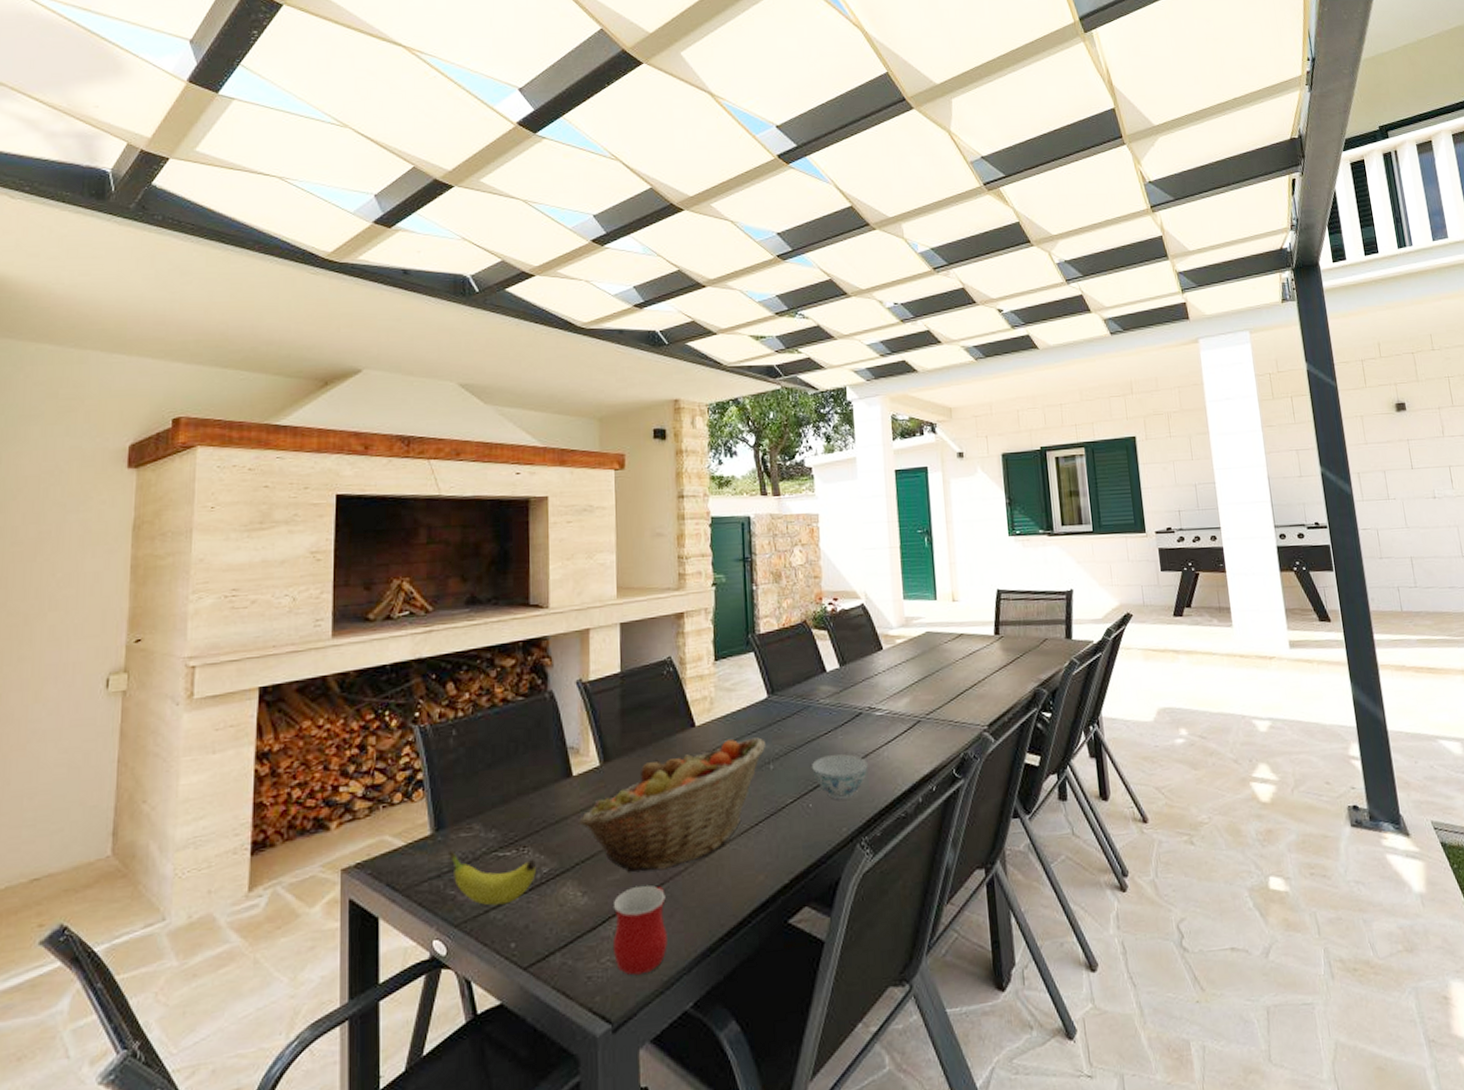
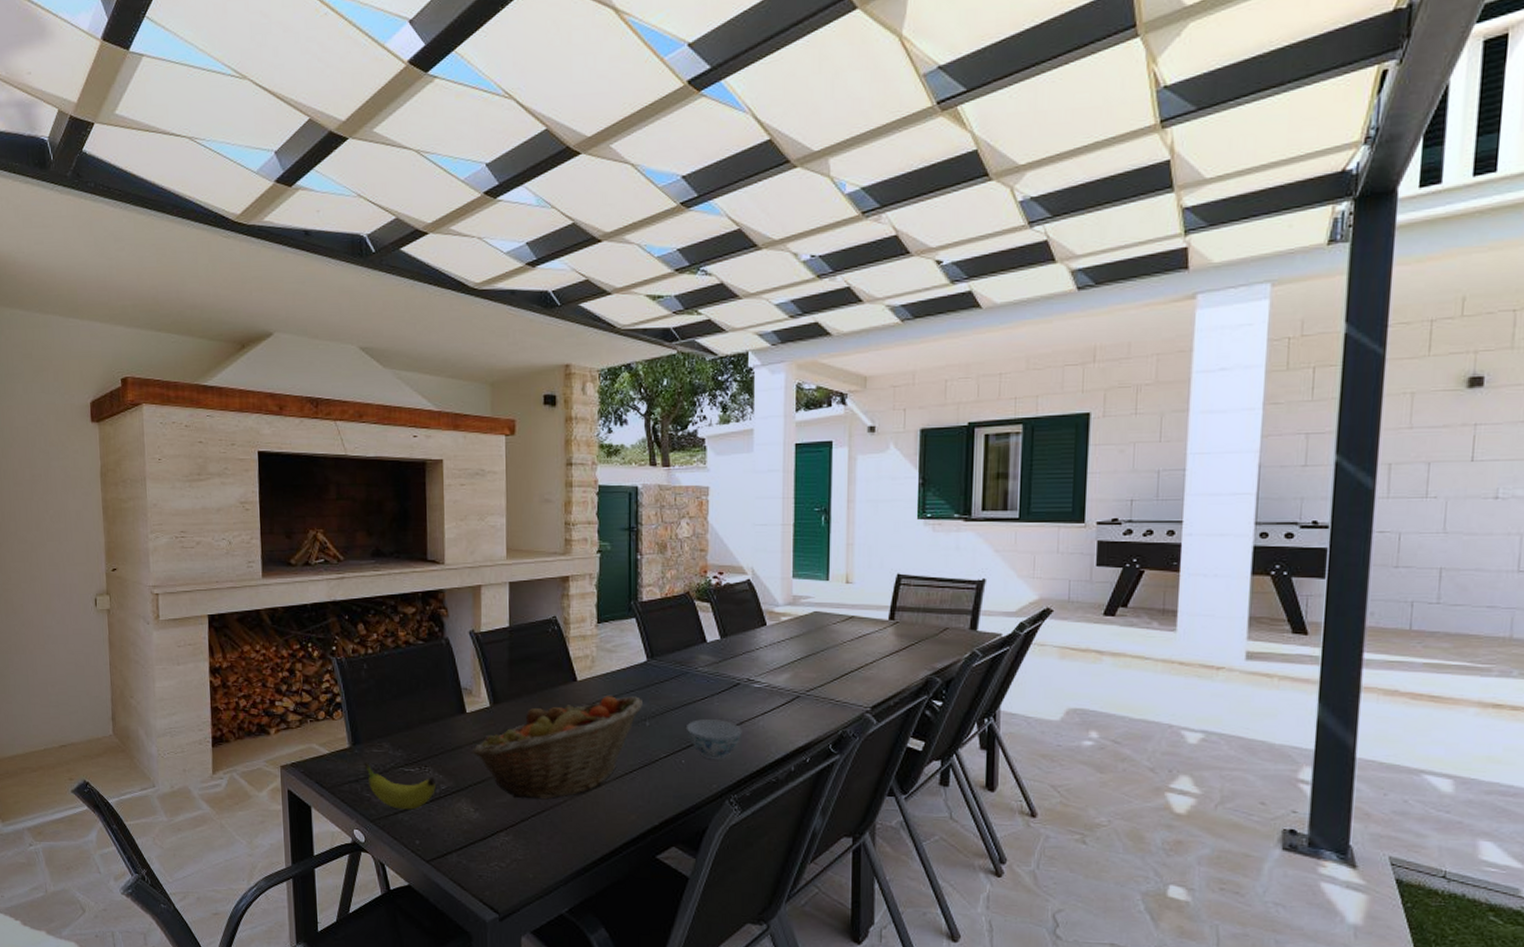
mug: present [612,886,667,975] -> none [500,811,547,880]

